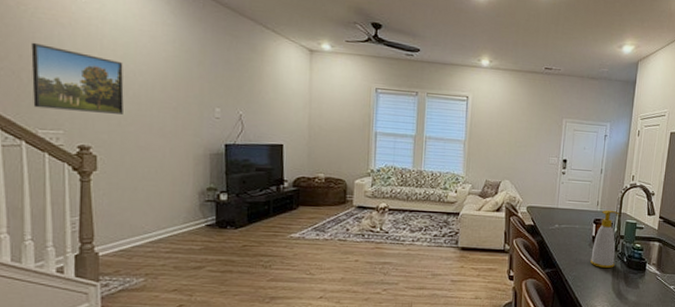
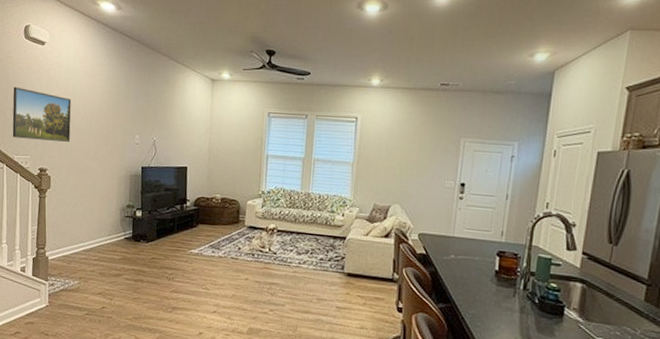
soap bottle: present [590,209,619,269] -> none [493,241,529,310]

